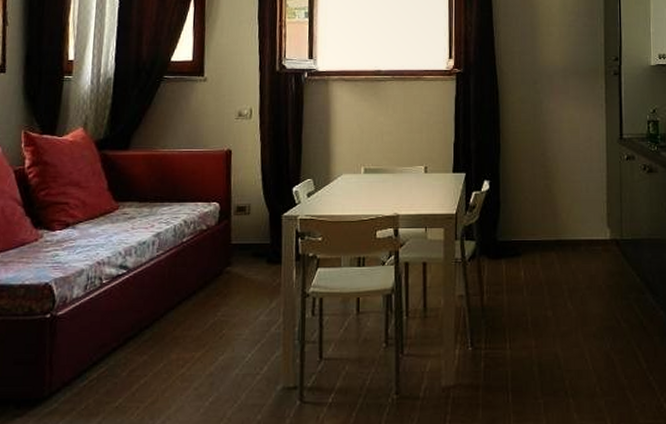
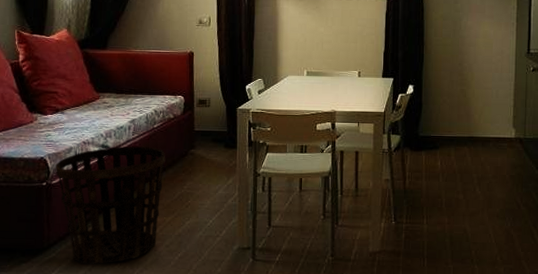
basket: none [62,265,196,415] -> present [55,146,166,264]

